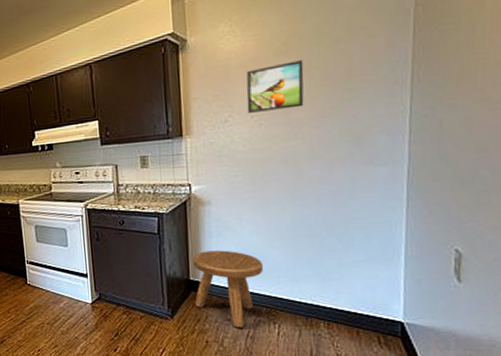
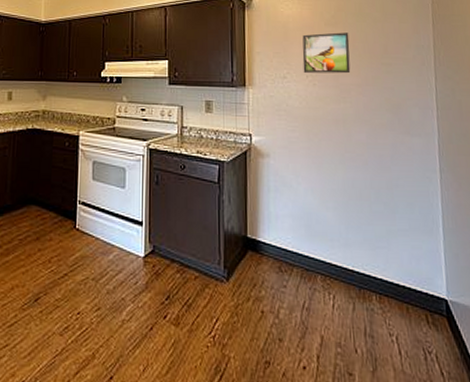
stool: present [192,250,264,328] -> none [250,206,319,297]

